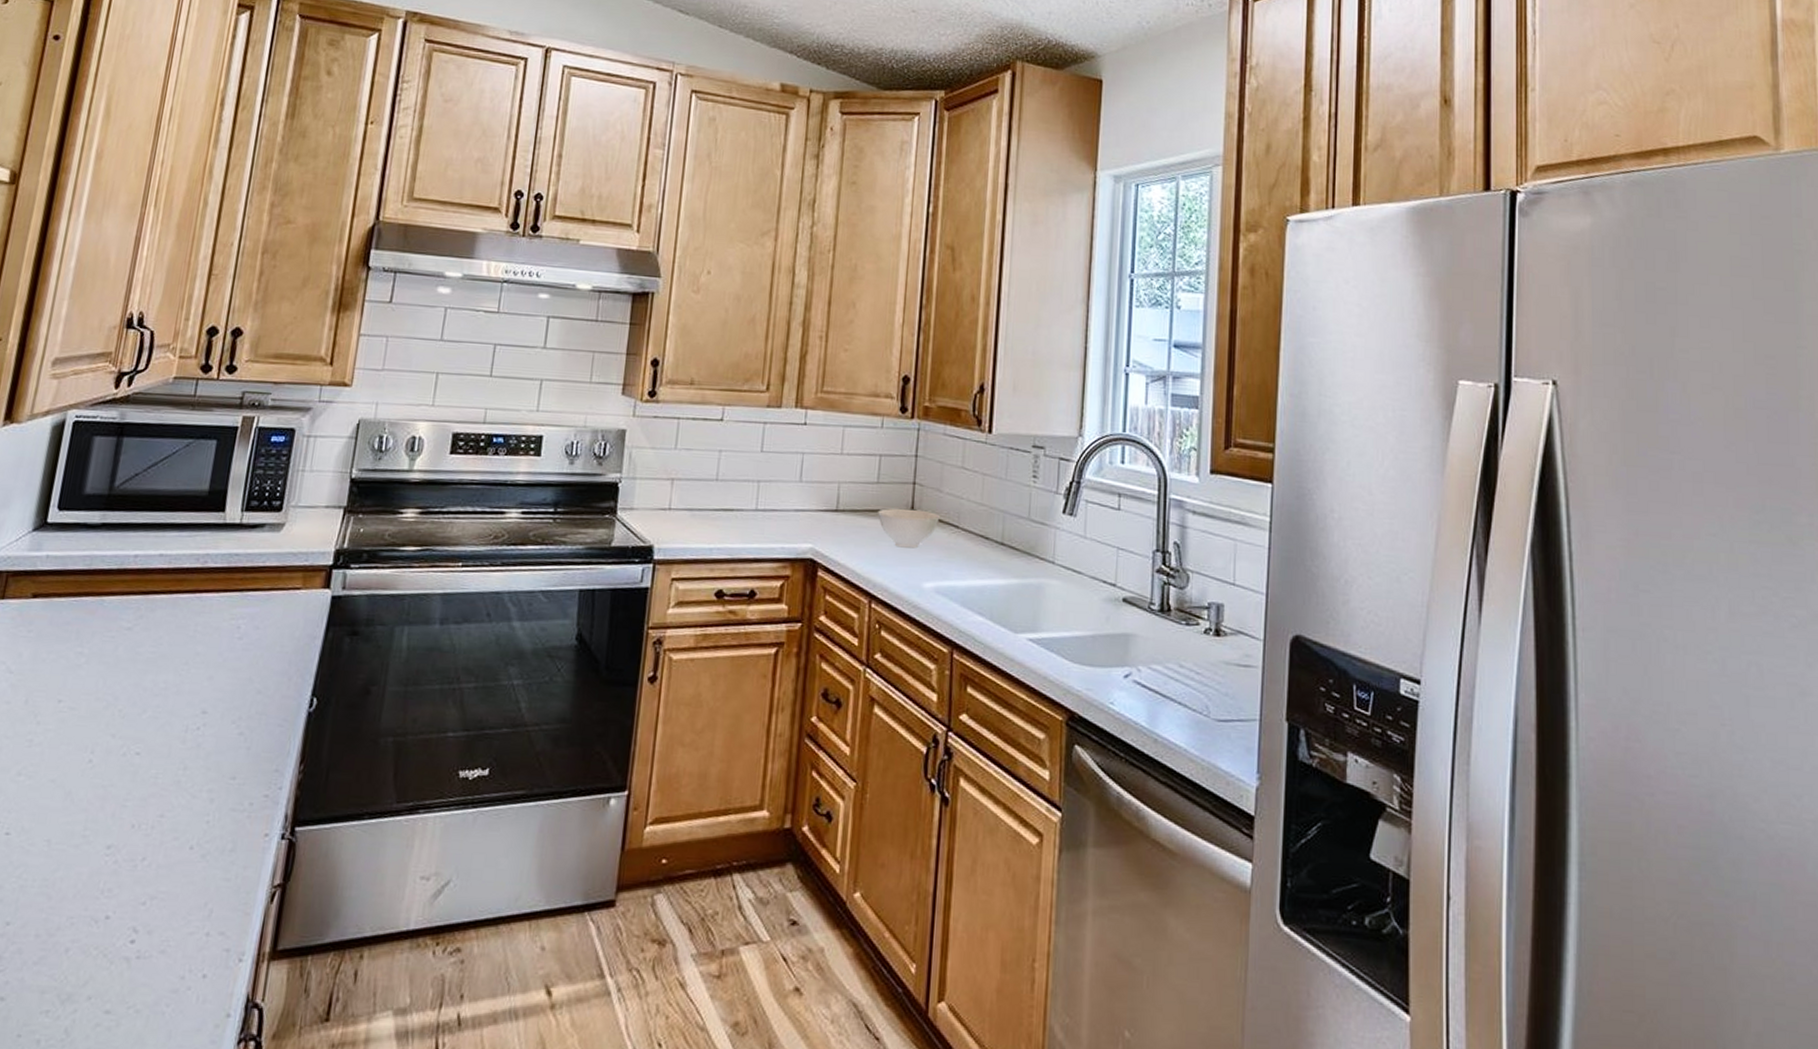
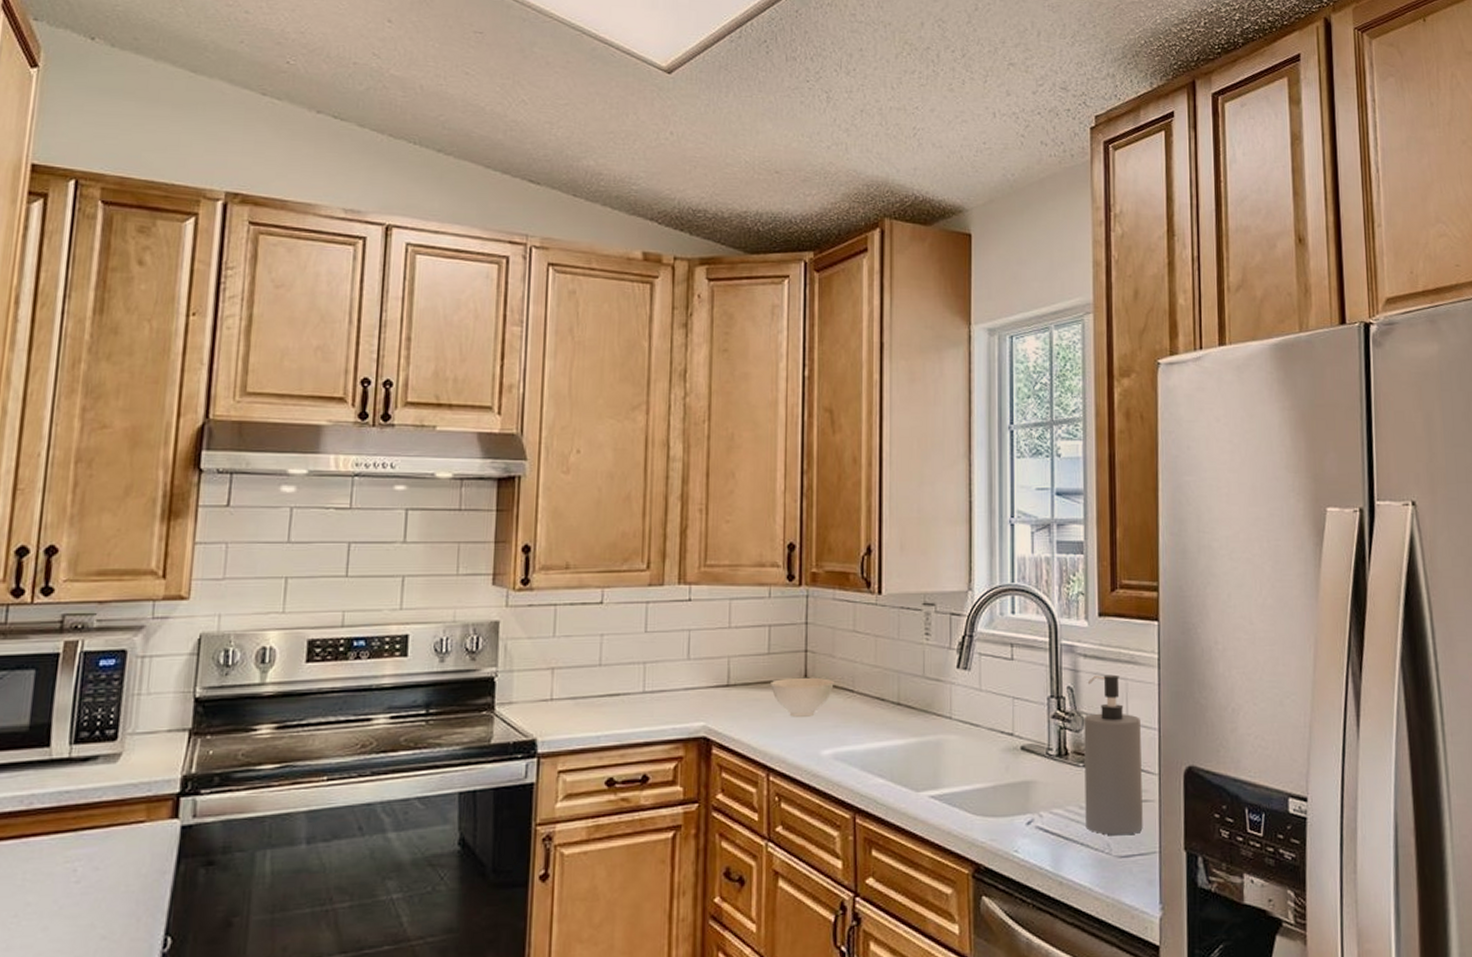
soap dispenser: none [1184,532,1248,700] -> present [1084,674,1143,836]

